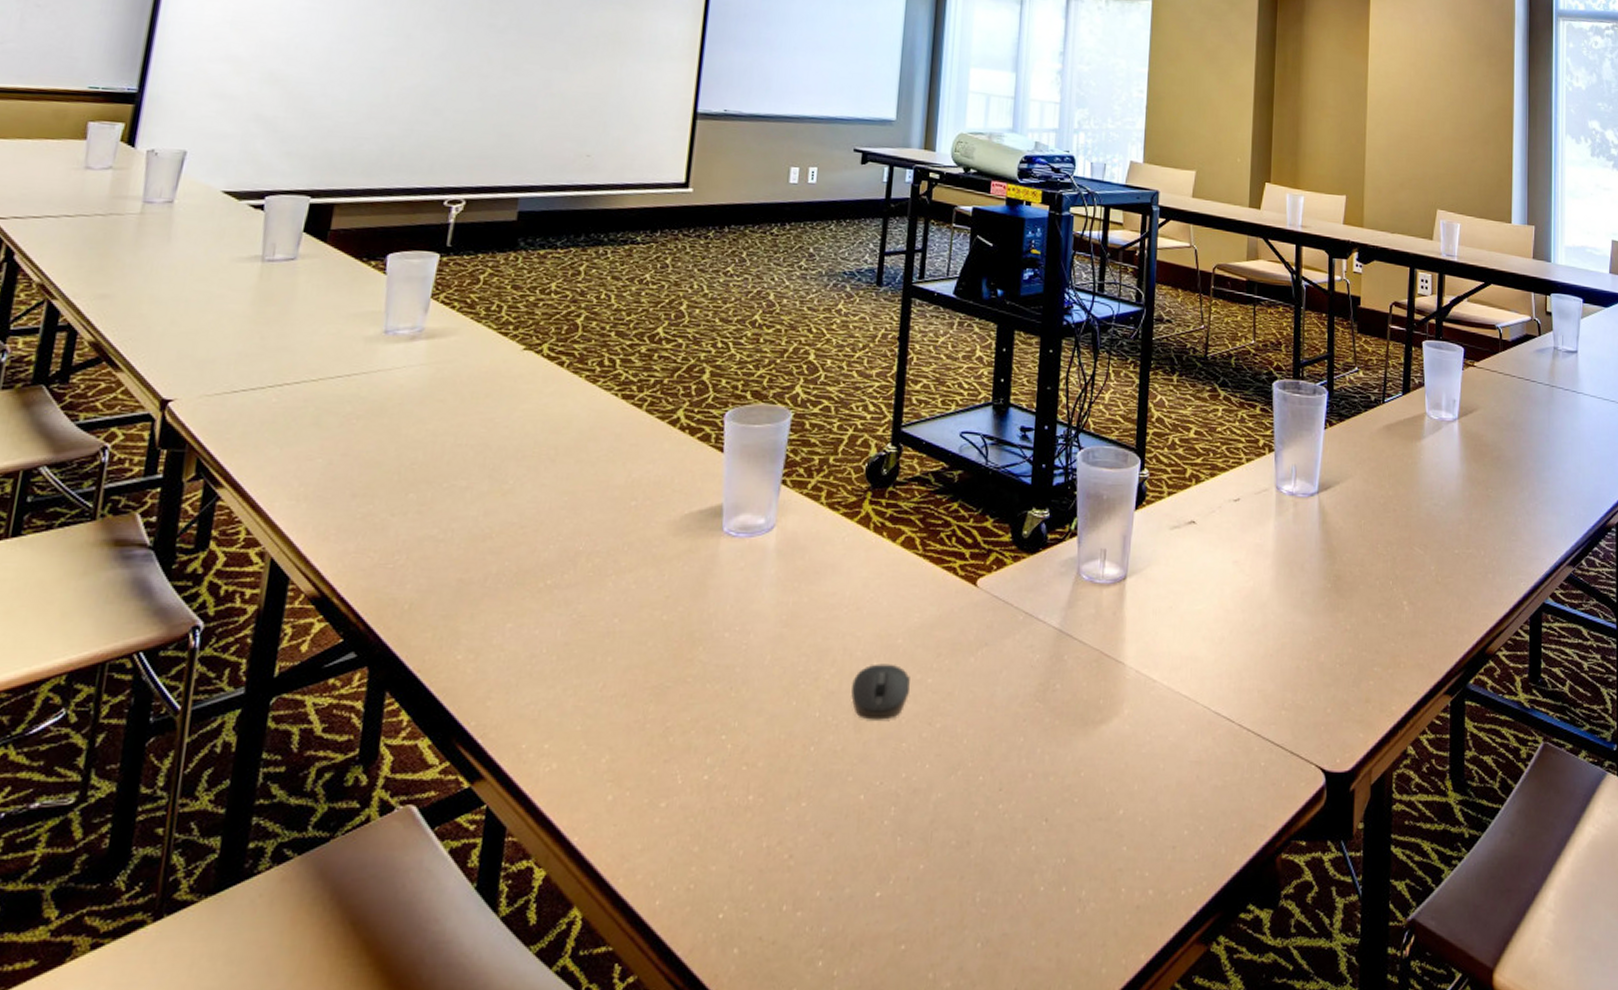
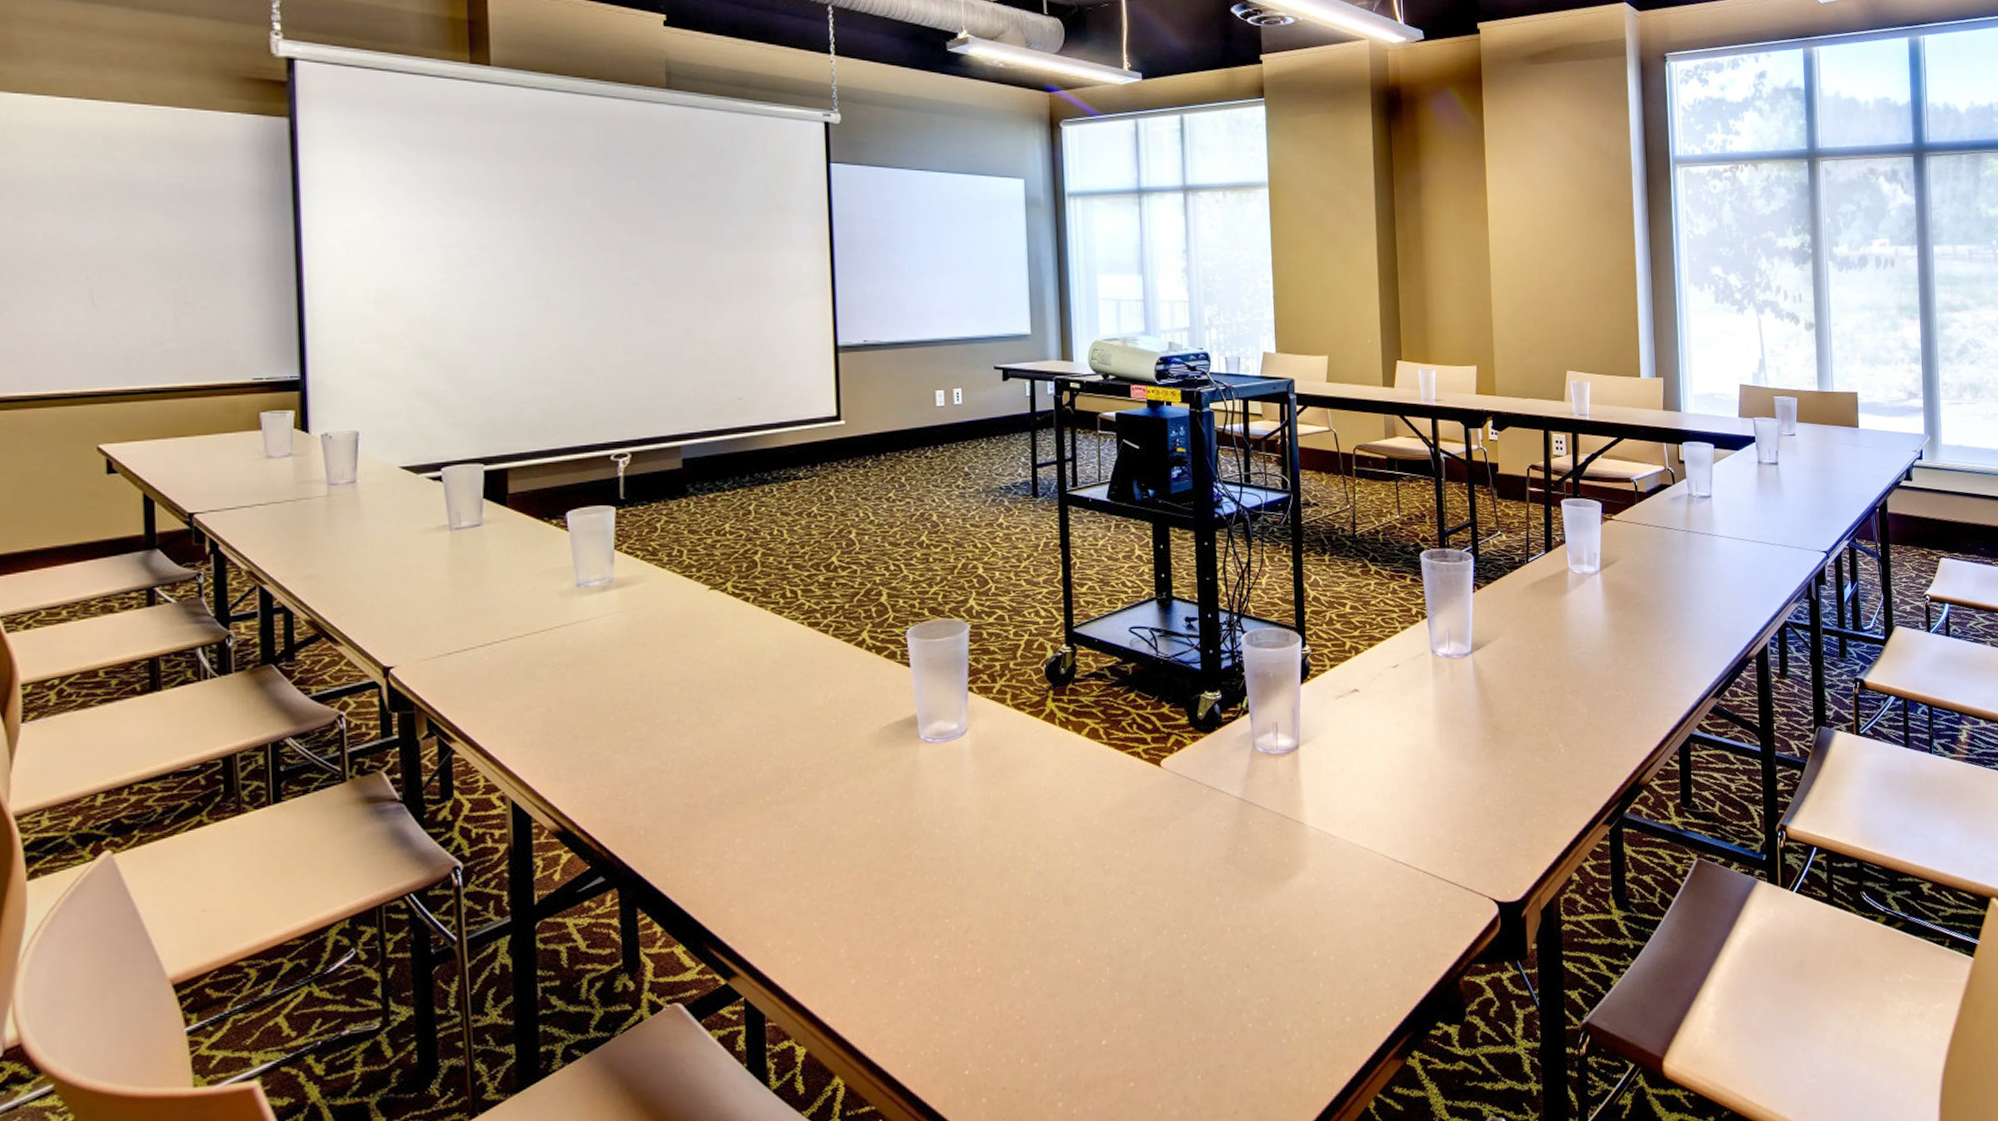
computer mouse: present [851,664,910,720] -> none [1057,843,1110,894]

